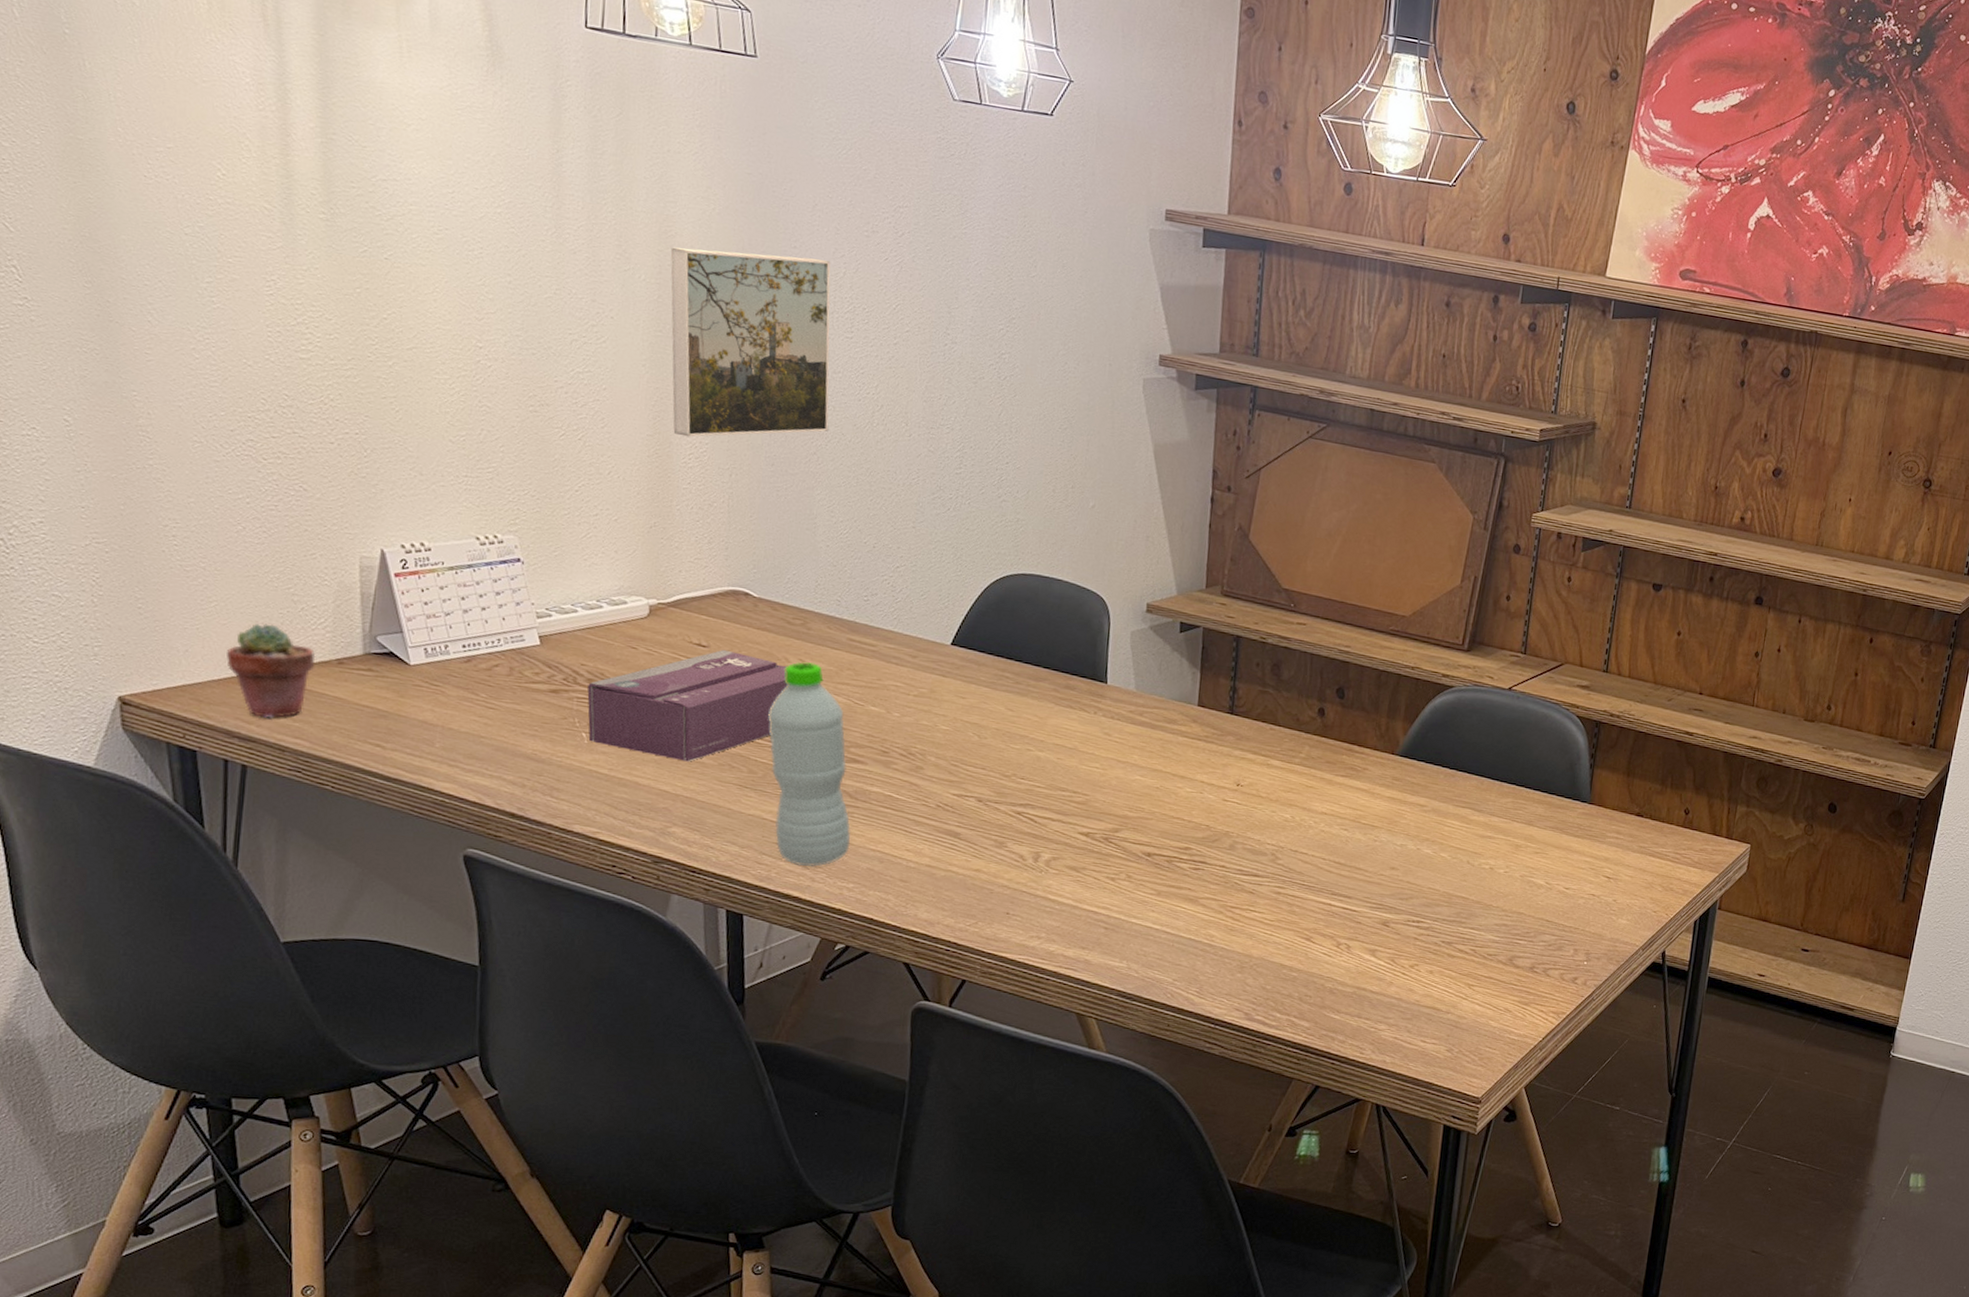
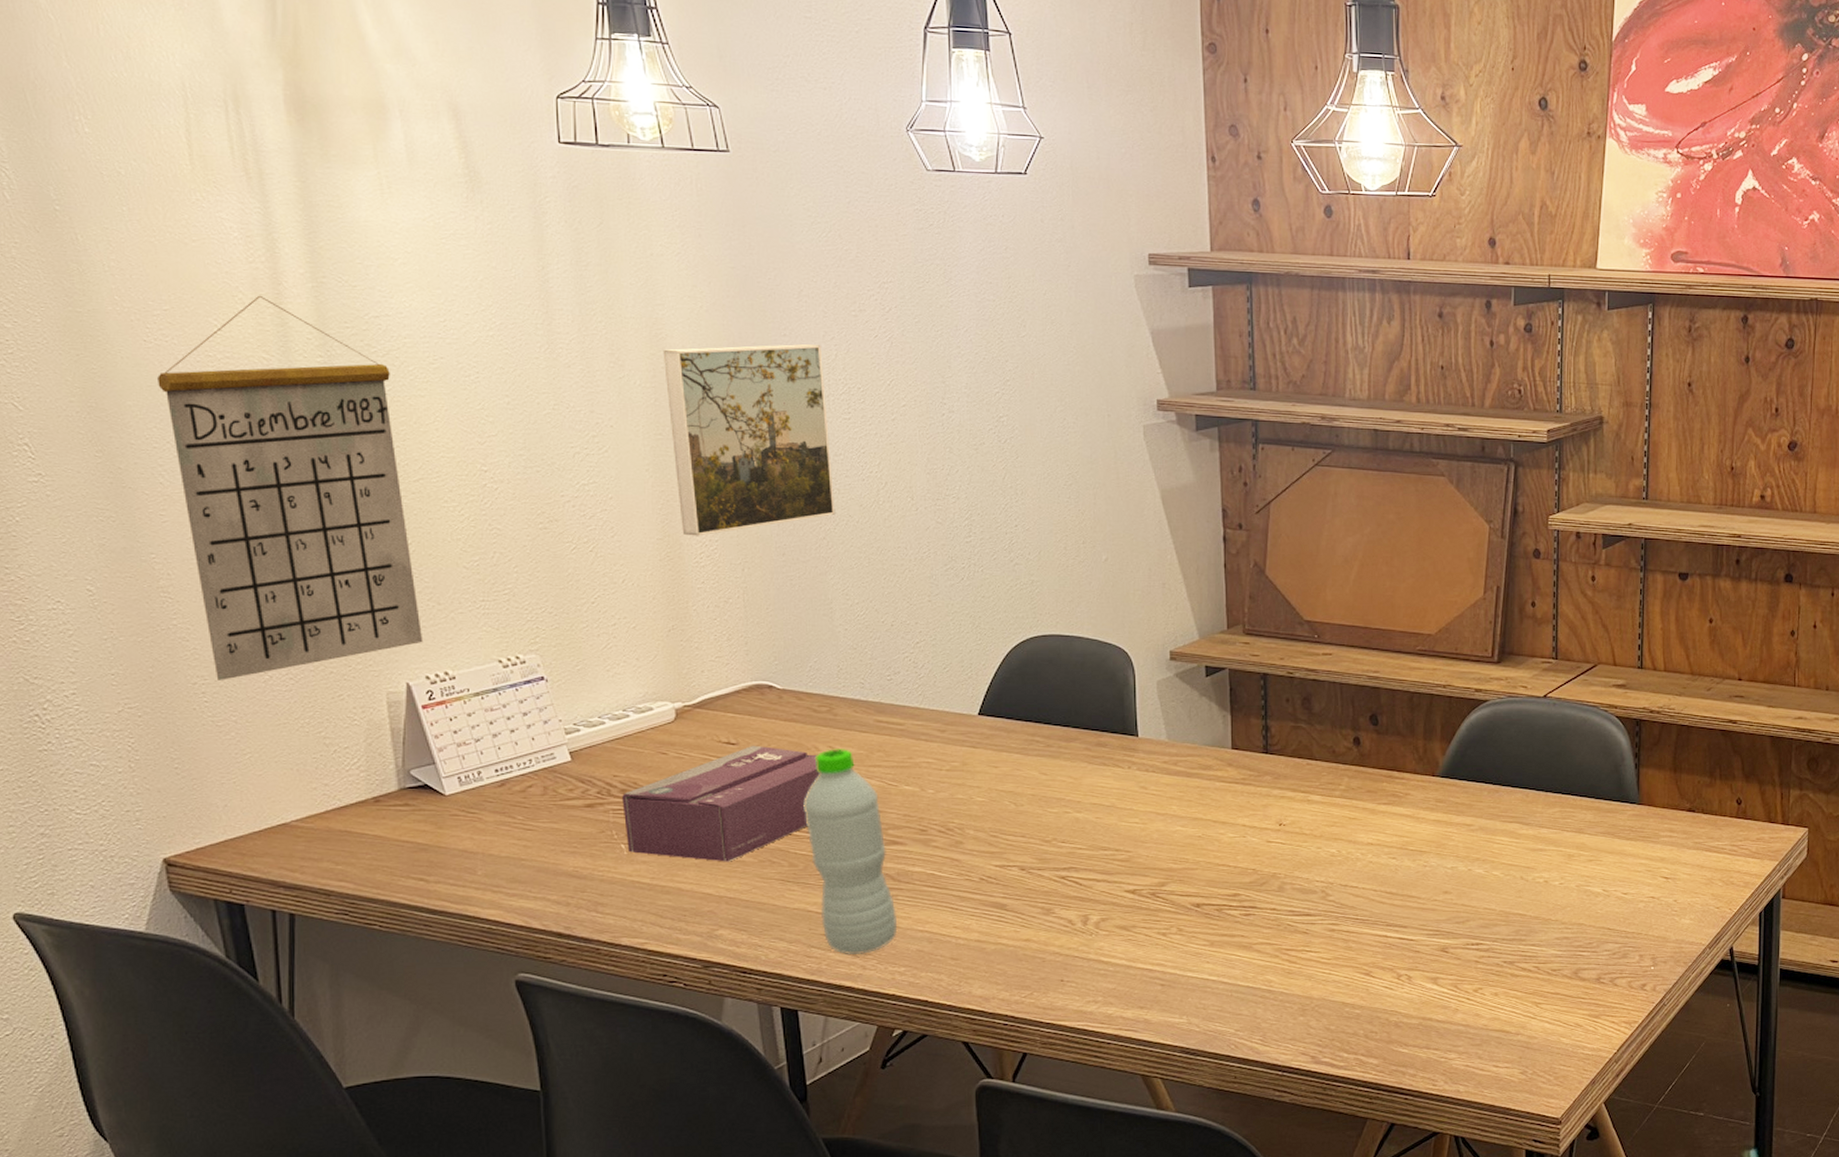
calendar: none [154,144,402,526] -> present [158,295,423,680]
potted succulent: present [227,623,316,718] -> none [265,770,353,864]

